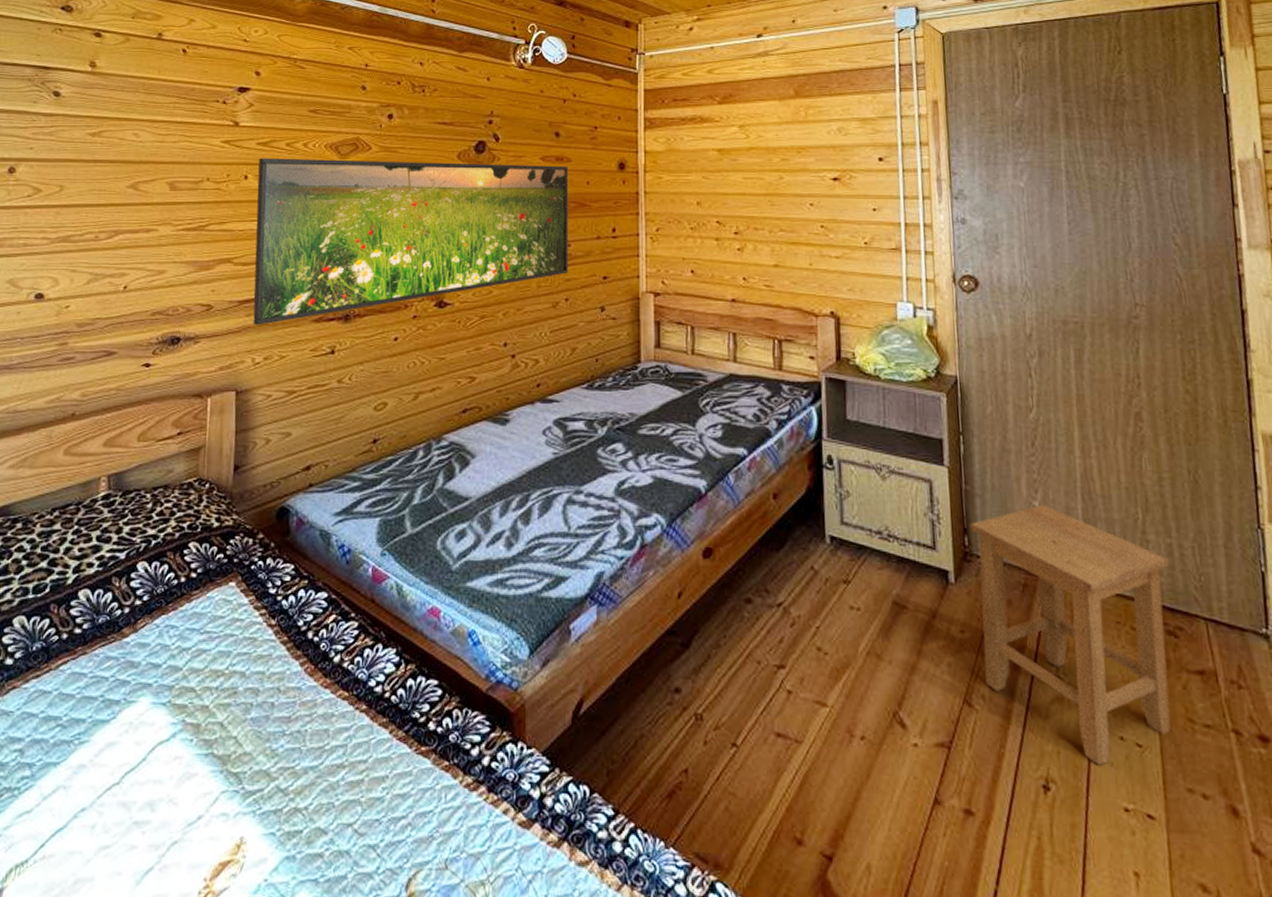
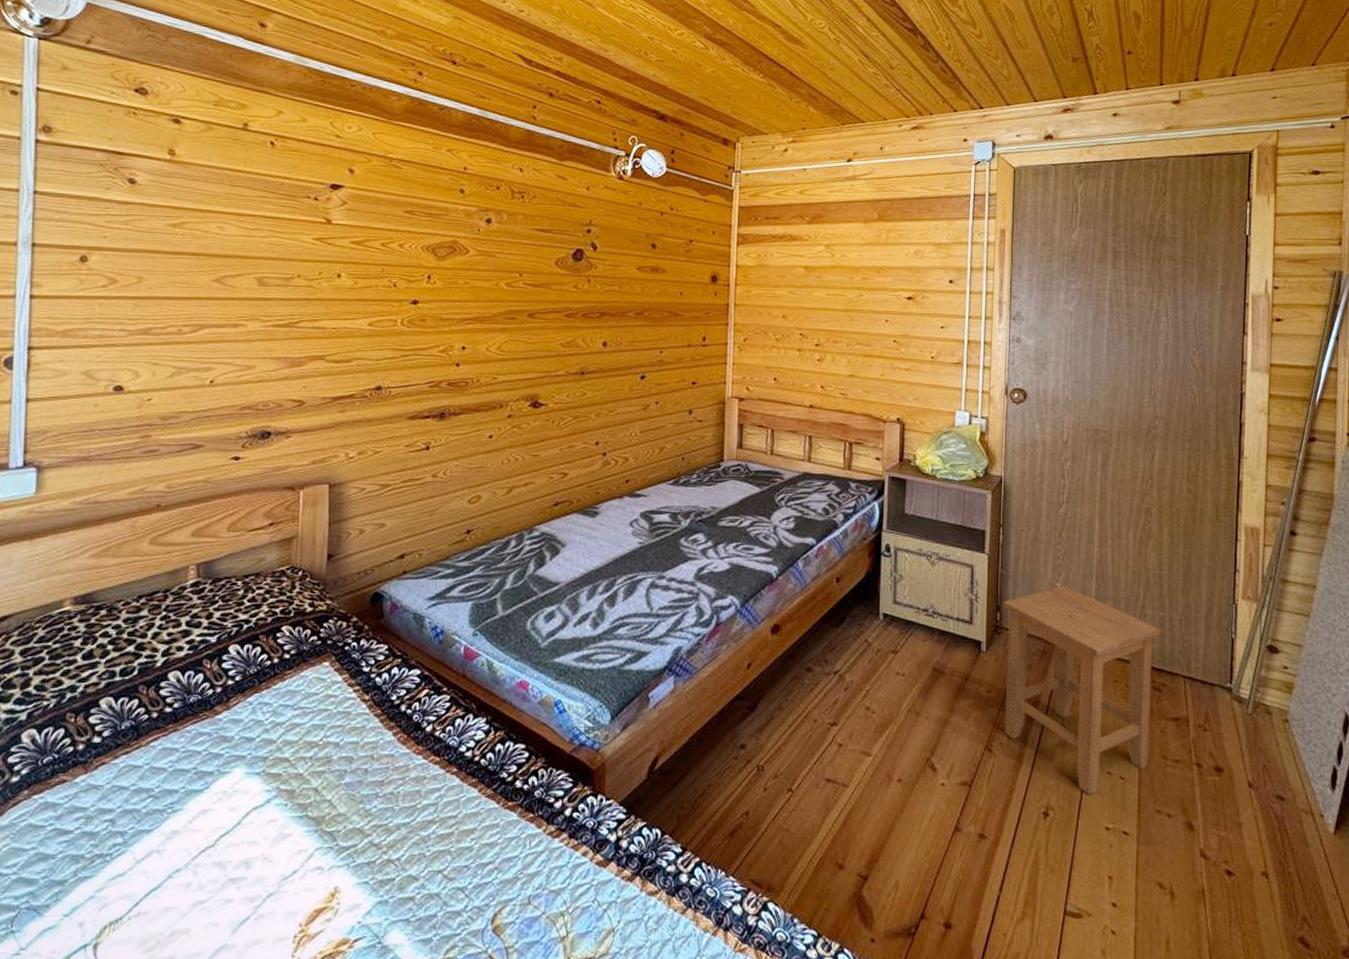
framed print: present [253,158,569,326] -> none [346,256,664,422]

